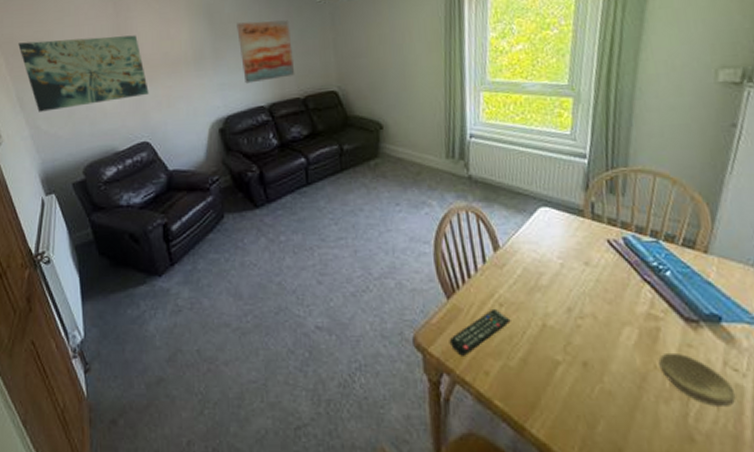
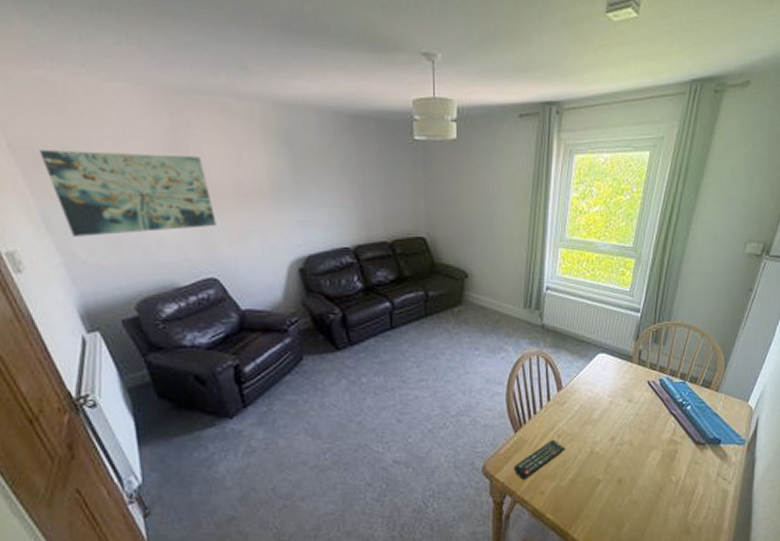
wall art: present [237,20,295,84] -> none [321,156,383,223]
bowl: present [658,352,736,408] -> none [673,468,722,507]

